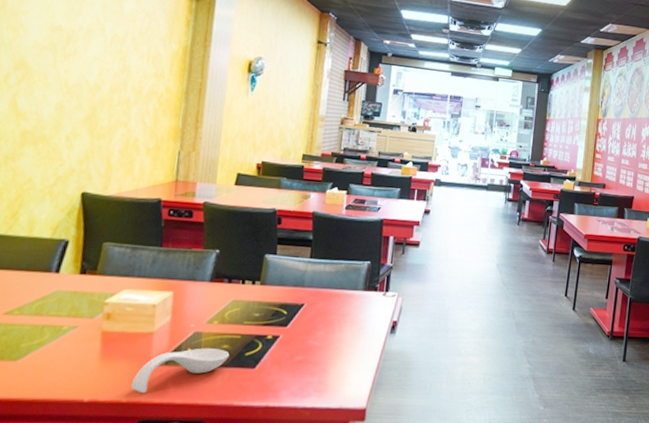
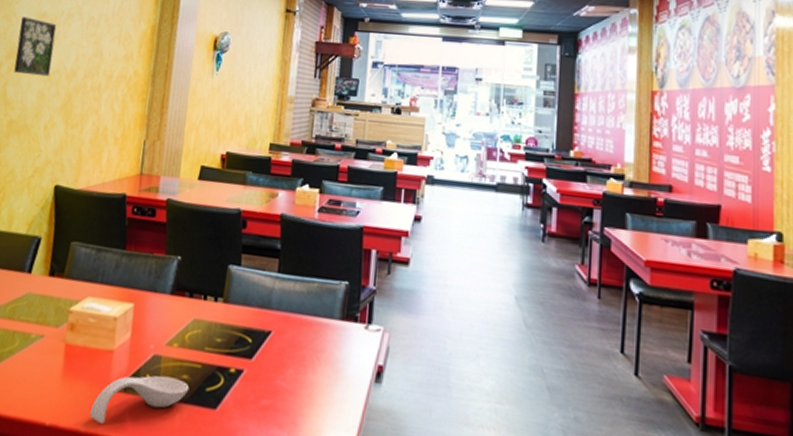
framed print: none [25,28,75,90] -> present [14,17,57,77]

